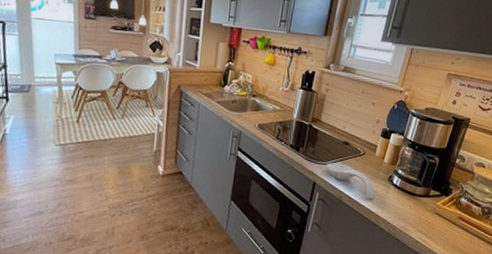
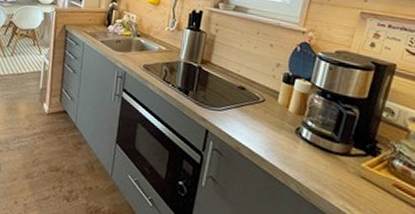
spoon rest: present [325,163,375,200] -> none [219,109,280,154]

